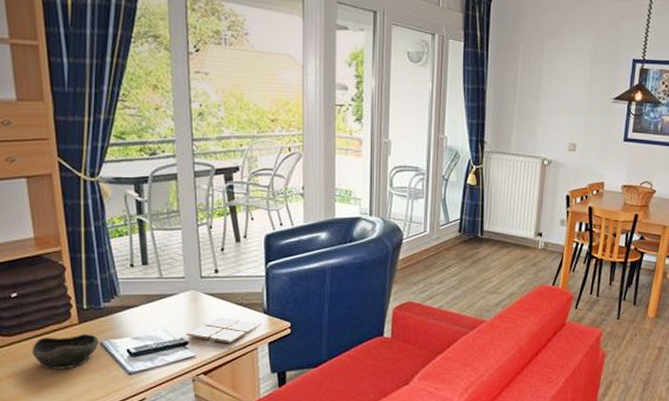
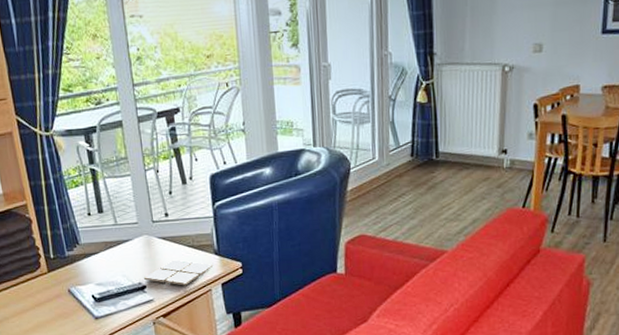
bowl: present [32,334,99,370] -> none [11,282,67,317]

